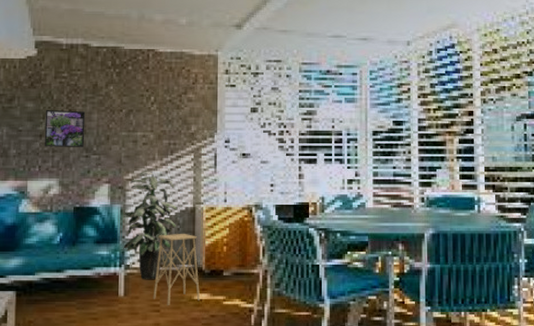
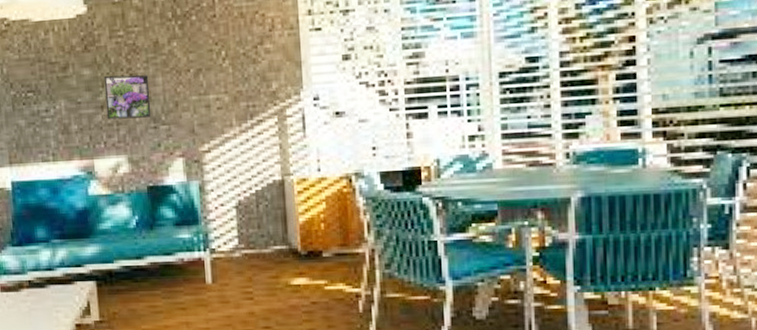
indoor plant: present [123,171,177,279] -> none [202,140,264,264]
side table: present [153,234,200,305] -> none [244,211,298,292]

